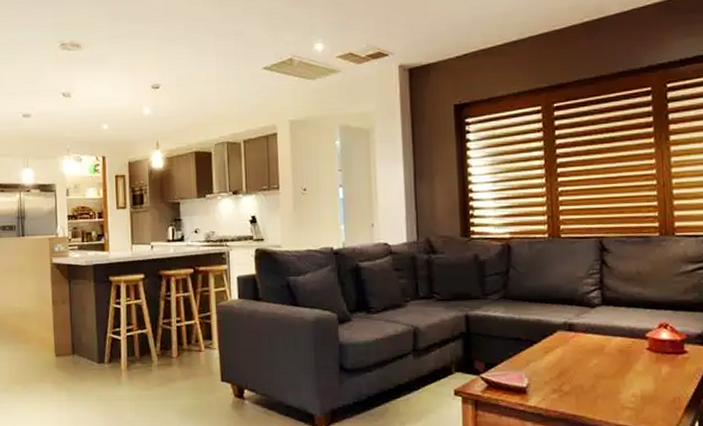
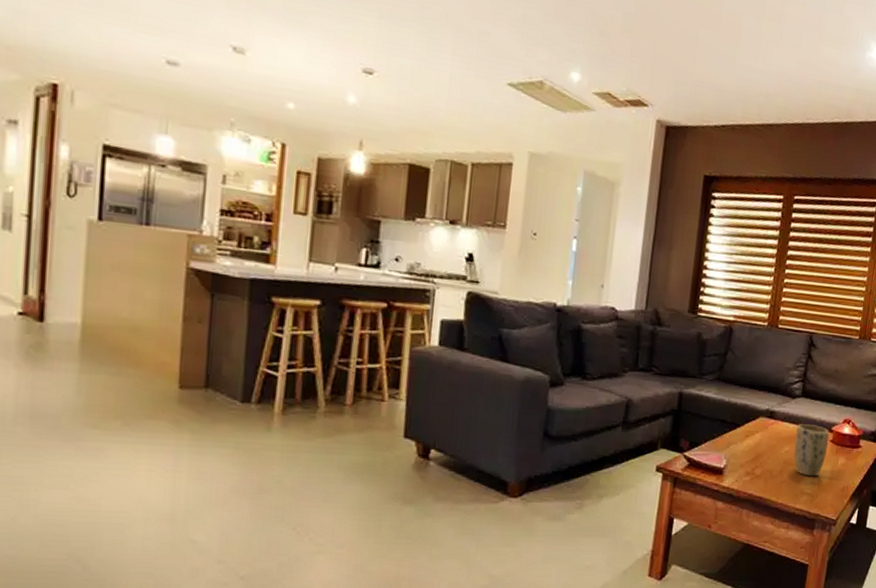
plant pot: none [603,333,645,390] -> present [793,424,829,477]

